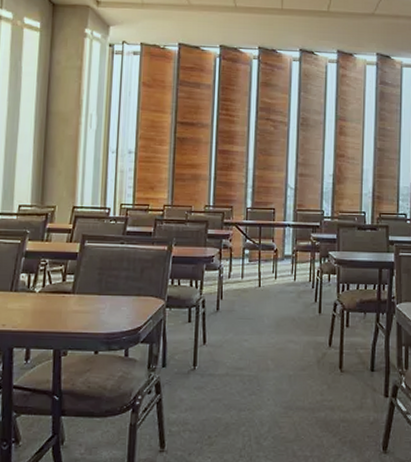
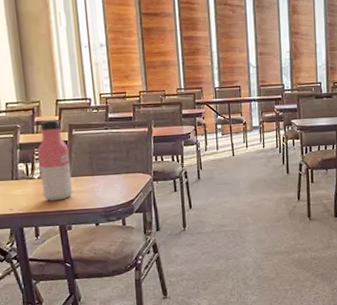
water bottle: none [41,228,79,320] -> present [37,120,73,201]

